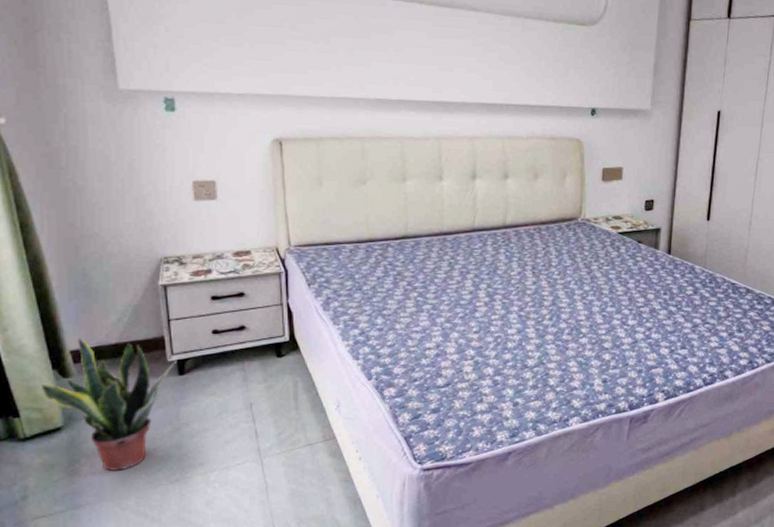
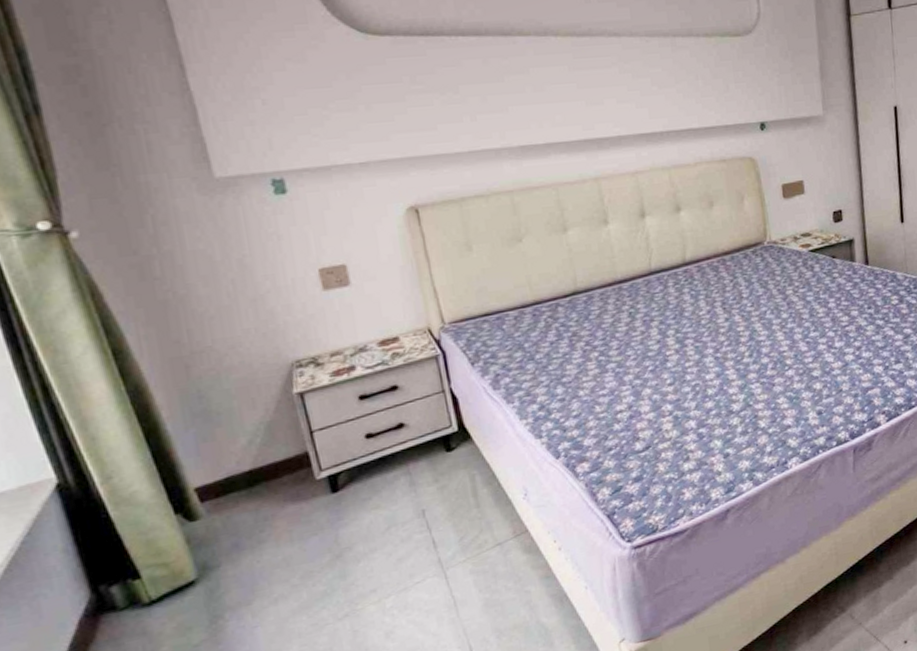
potted plant: present [40,338,176,471] -> none [162,466,327,621]

